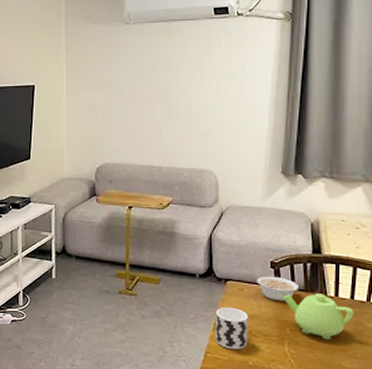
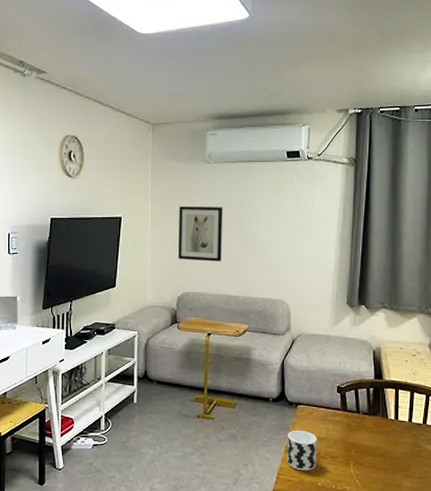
wall art: none [96,71,144,131] -> present [178,206,223,262]
legume: present [257,276,298,302] -> none [325,400,362,425]
teapot: present [283,294,354,340] -> none [349,417,412,461]

